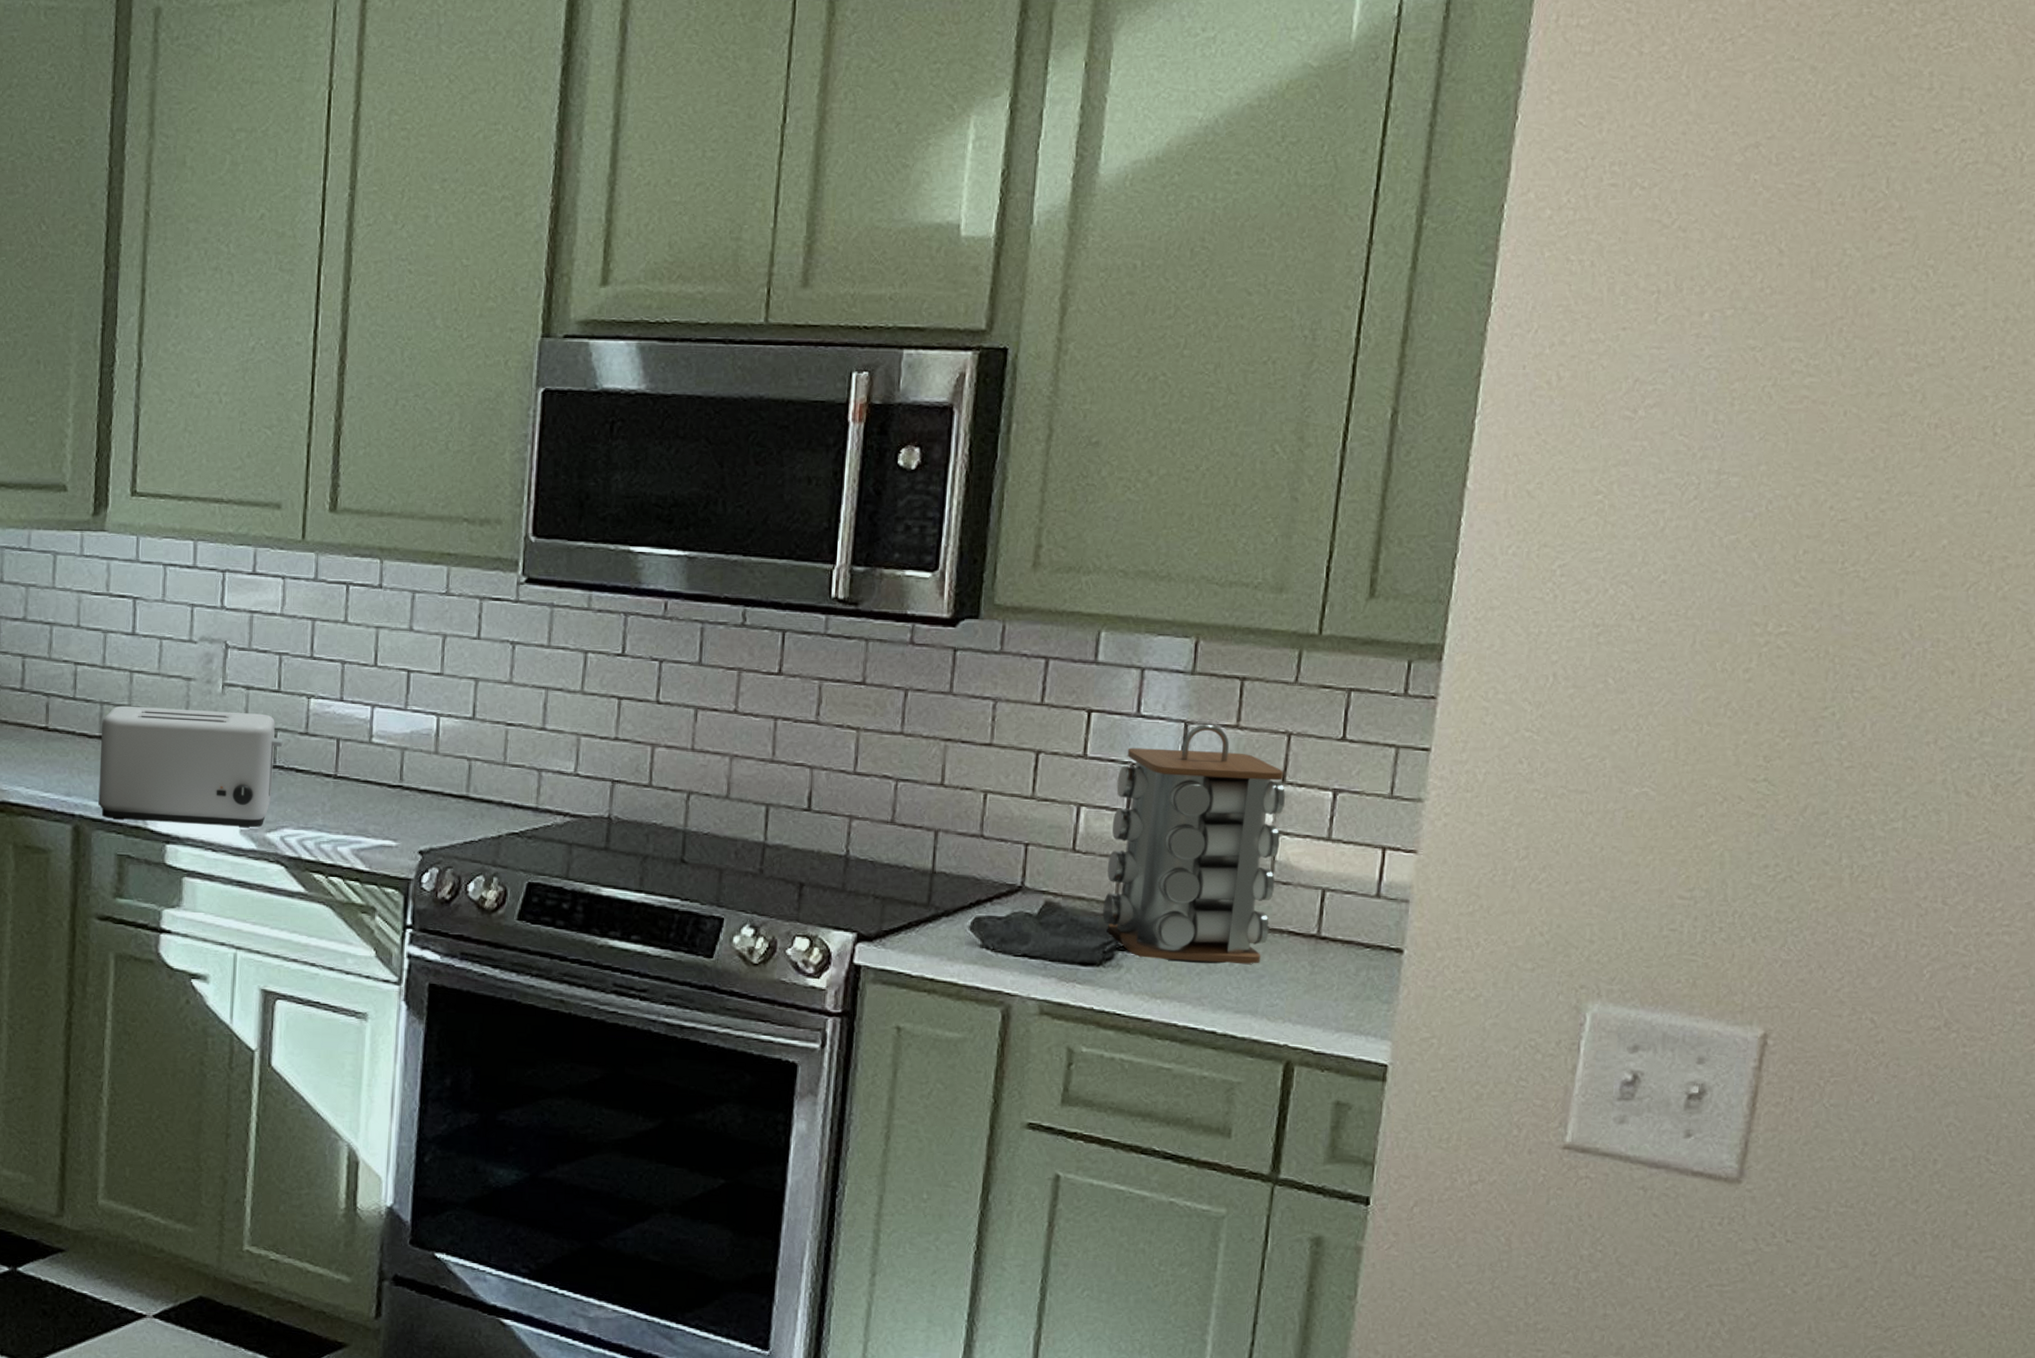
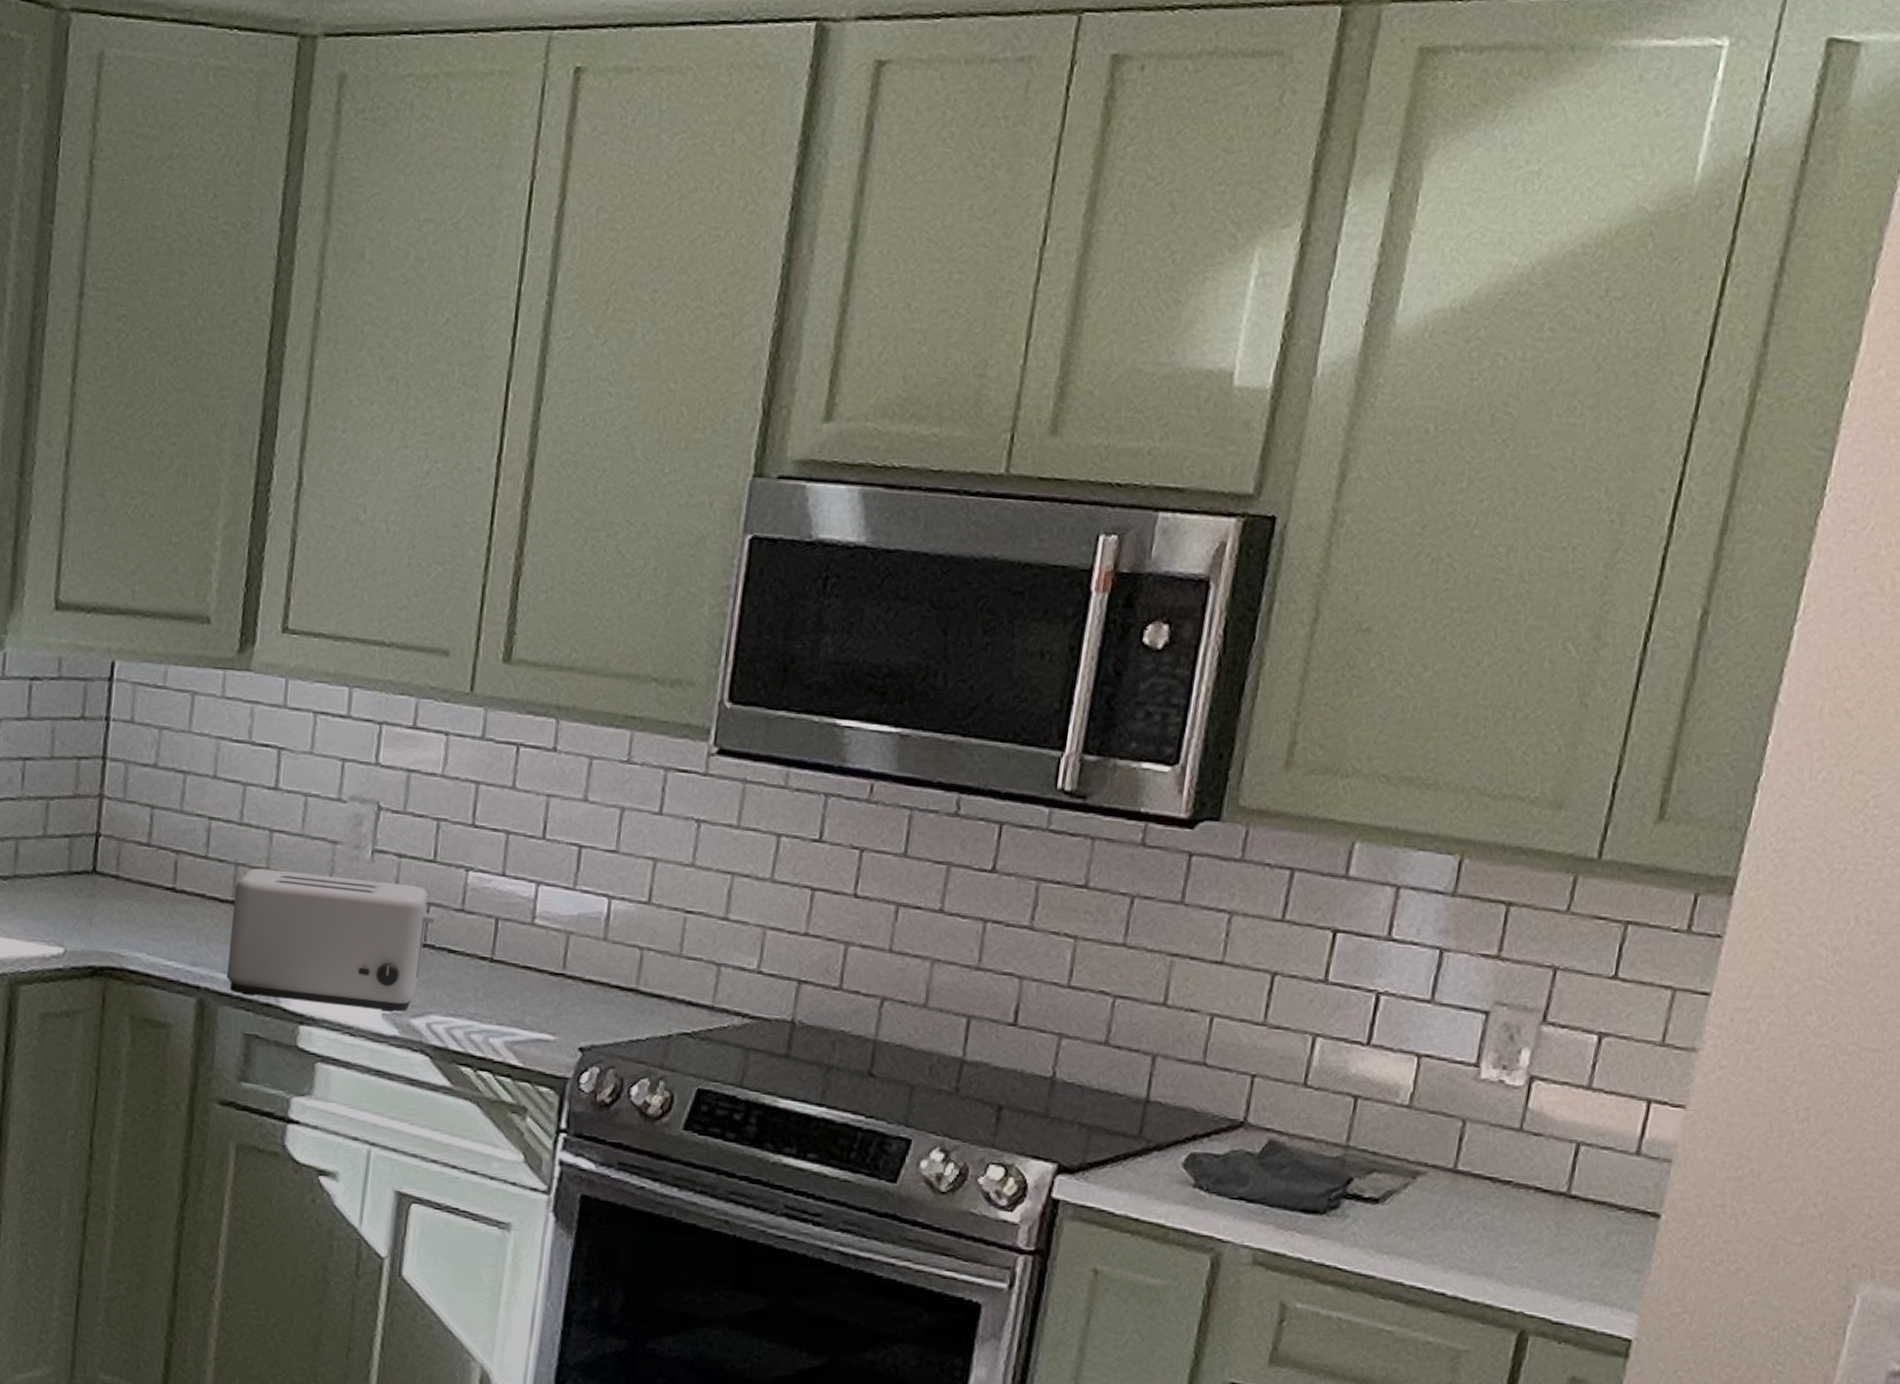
spice rack: present [1103,725,1285,964] -> none [1331,953,1546,1222]

